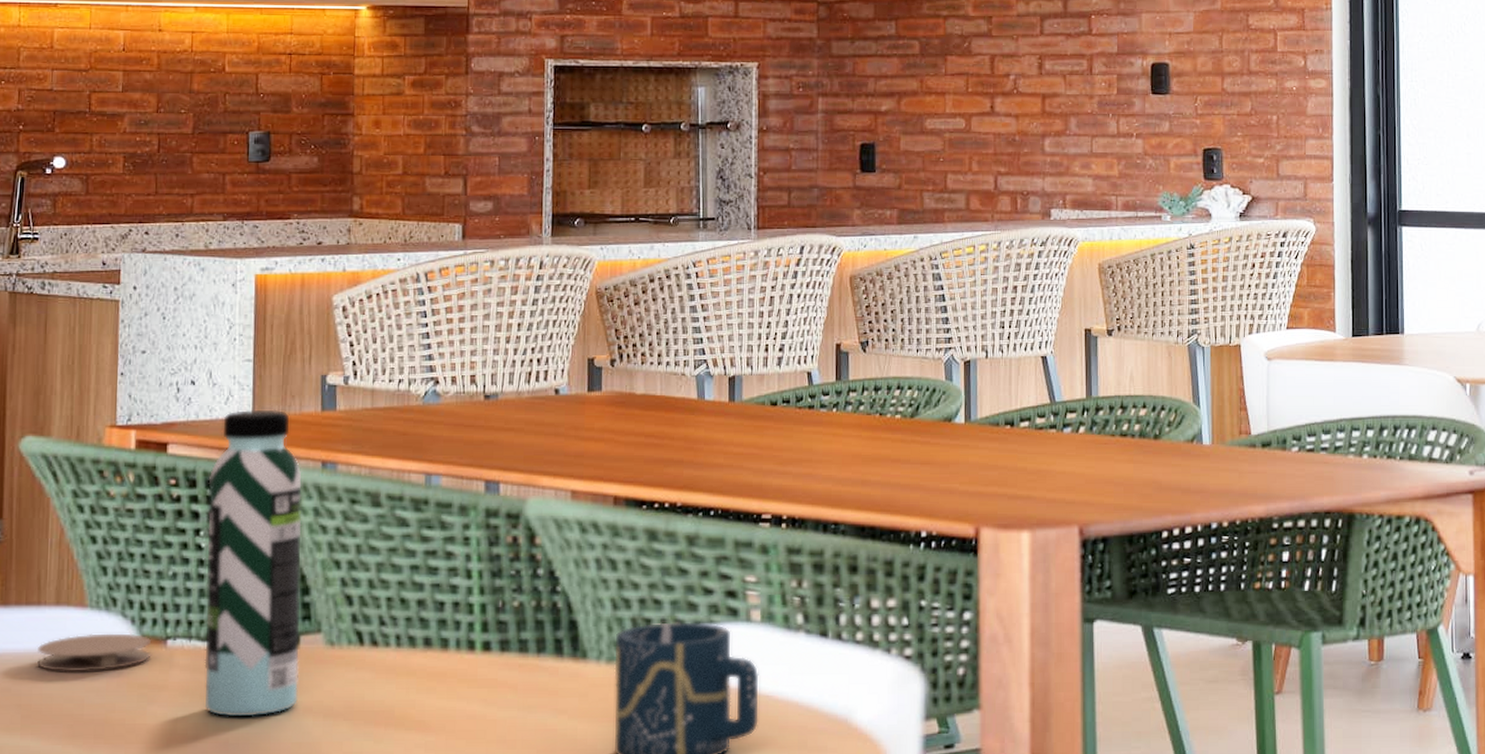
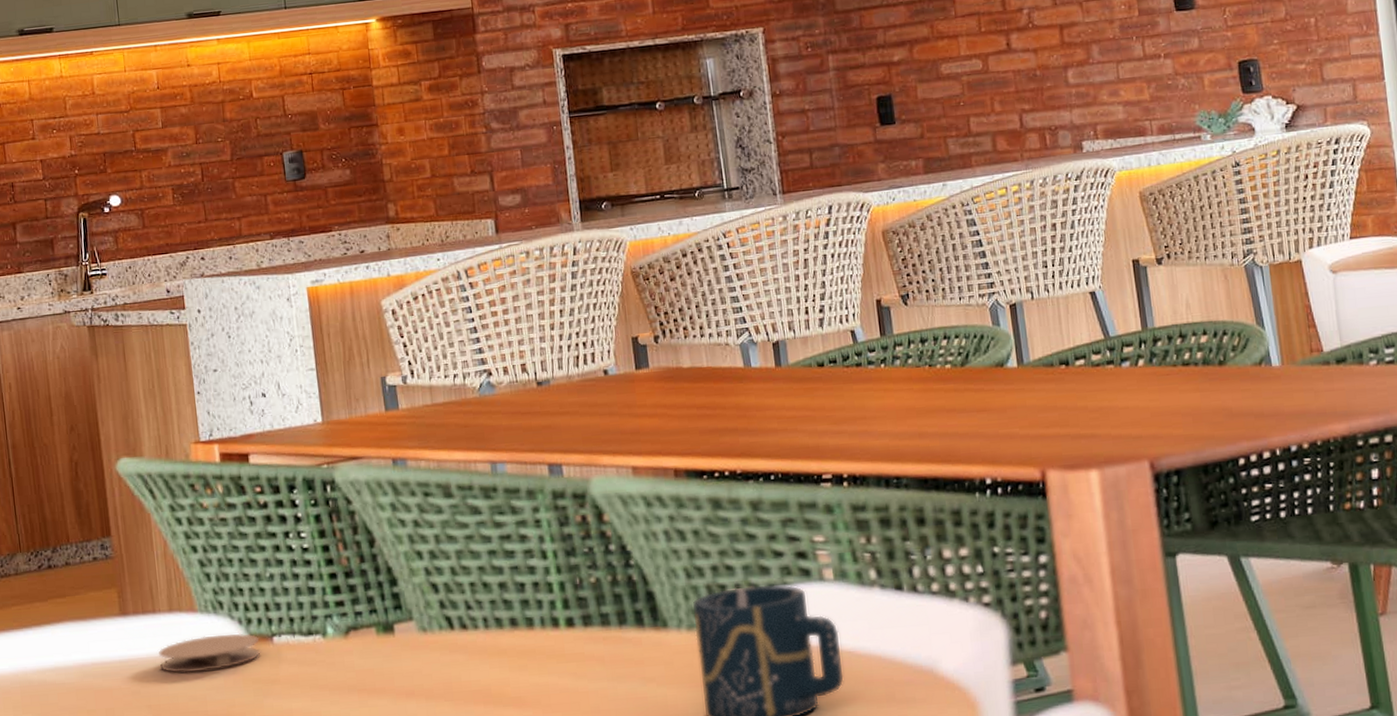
water bottle: present [204,409,302,717] -> none [290,413,400,705]

